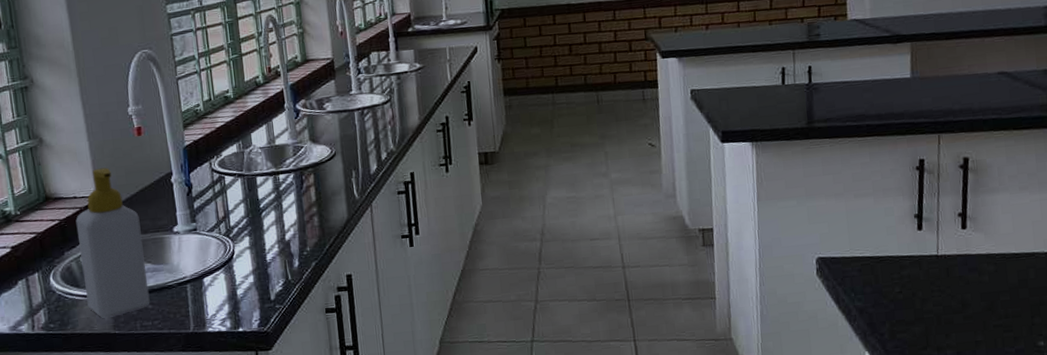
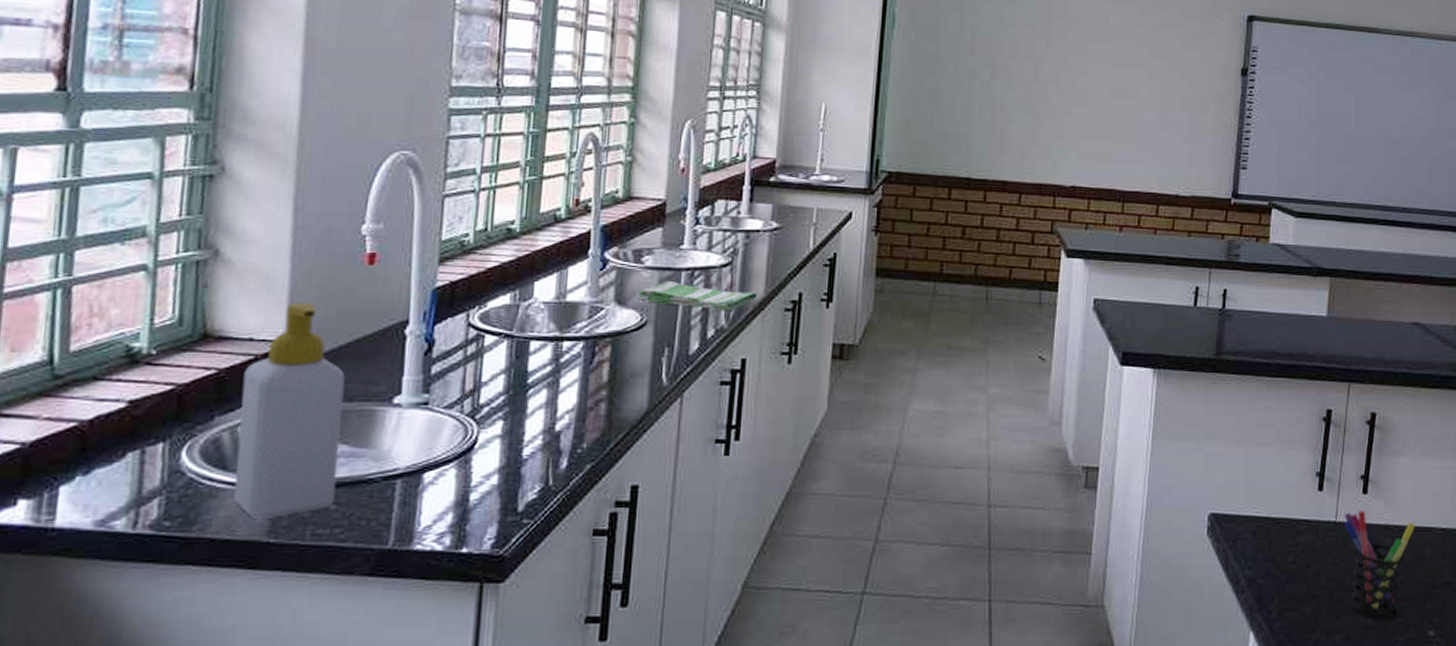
dish towel: none [325,119,414,139] -> present [637,280,758,310]
pen holder: none [945,243,1018,335] -> present [1344,510,1416,619]

